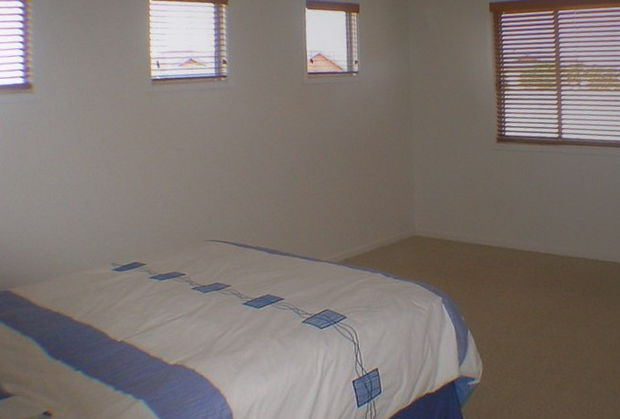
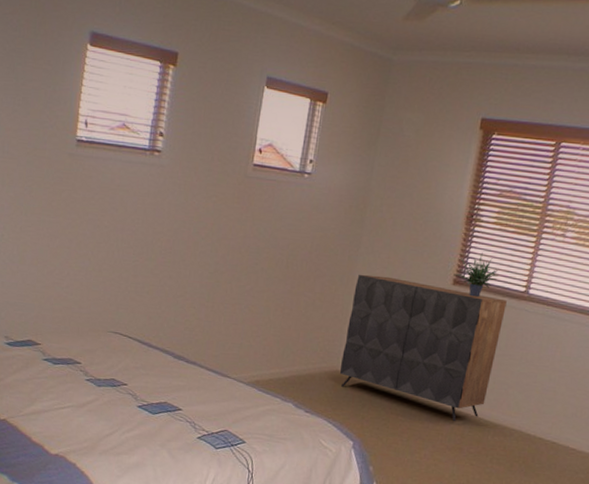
dresser: none [415,146,548,262] -> present [340,274,507,422]
potted plant: none [496,111,533,150] -> present [453,252,499,297]

